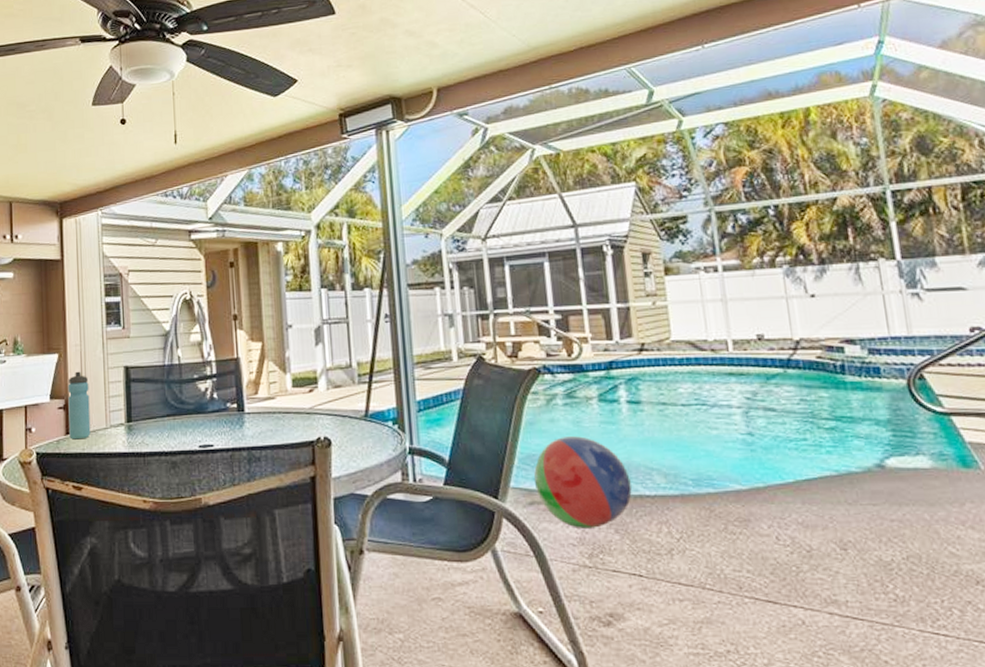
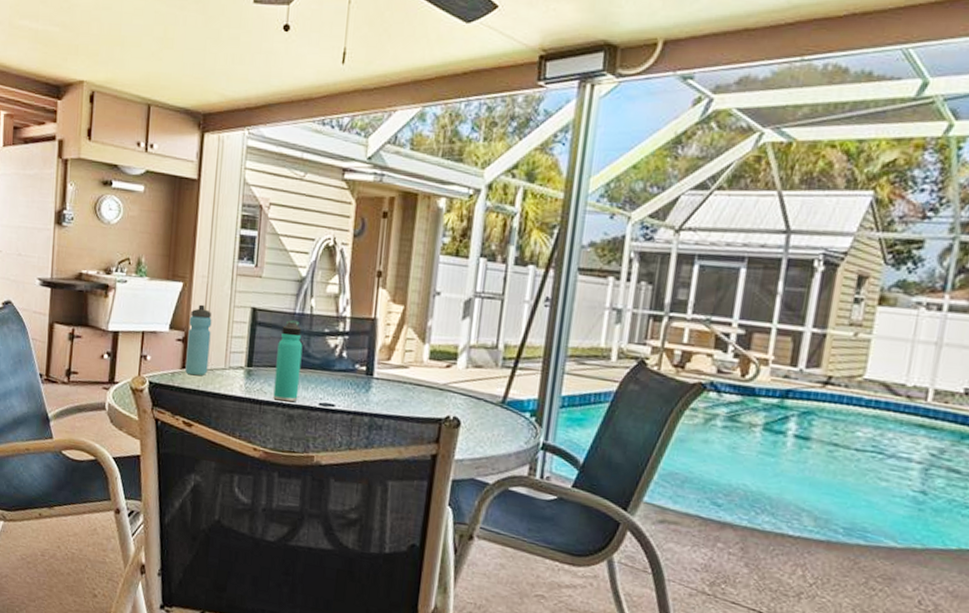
thermos bottle: none [153,372,179,450] -> present [273,320,303,403]
beach ball: present [534,436,632,528] -> none [670,460,777,558]

